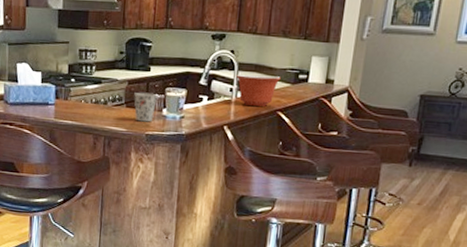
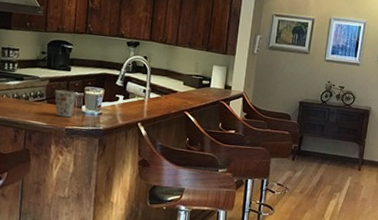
mixing bowl: present [236,74,281,107] -> none [149,77,187,107]

